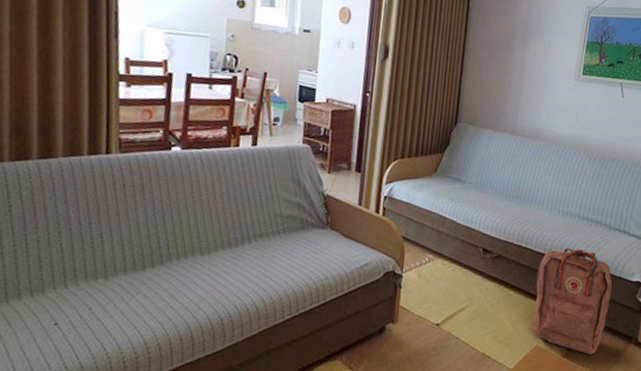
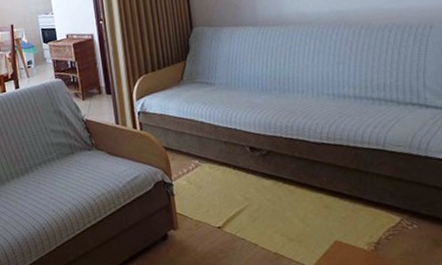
backpack: present [532,247,612,355] -> none [318,132,420,247]

